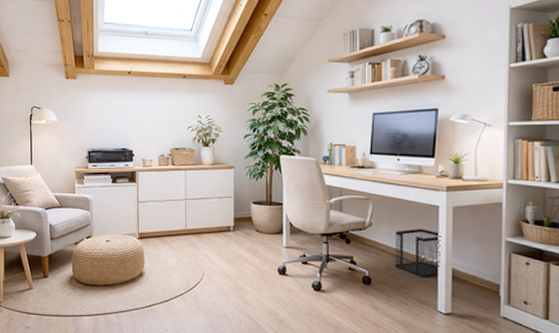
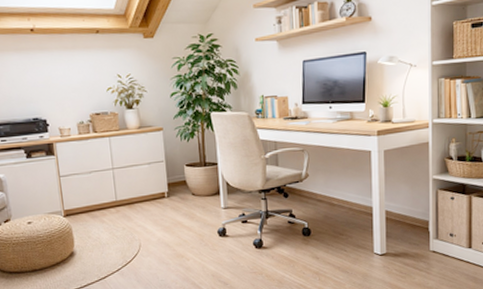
wastebasket: present [395,229,441,277] -> none [331,175,375,222]

